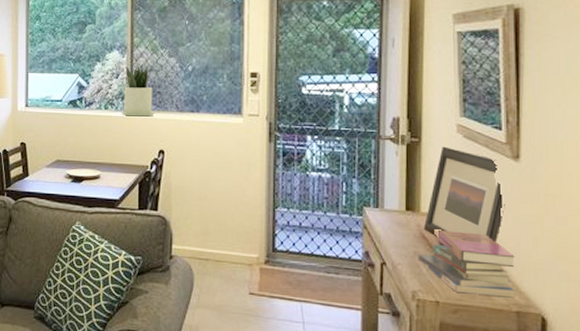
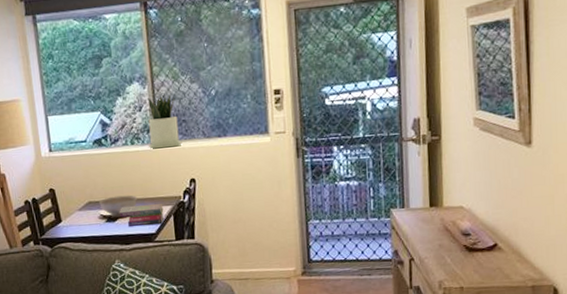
decorative bowl: none [67,157,106,179] -> present [99,195,138,218]
books: none [86,169,130,192] -> present [120,203,164,226]
books: present [417,229,515,298] -> none [442,219,531,277]
picture frame: present [424,146,505,243] -> none [447,141,520,229]

